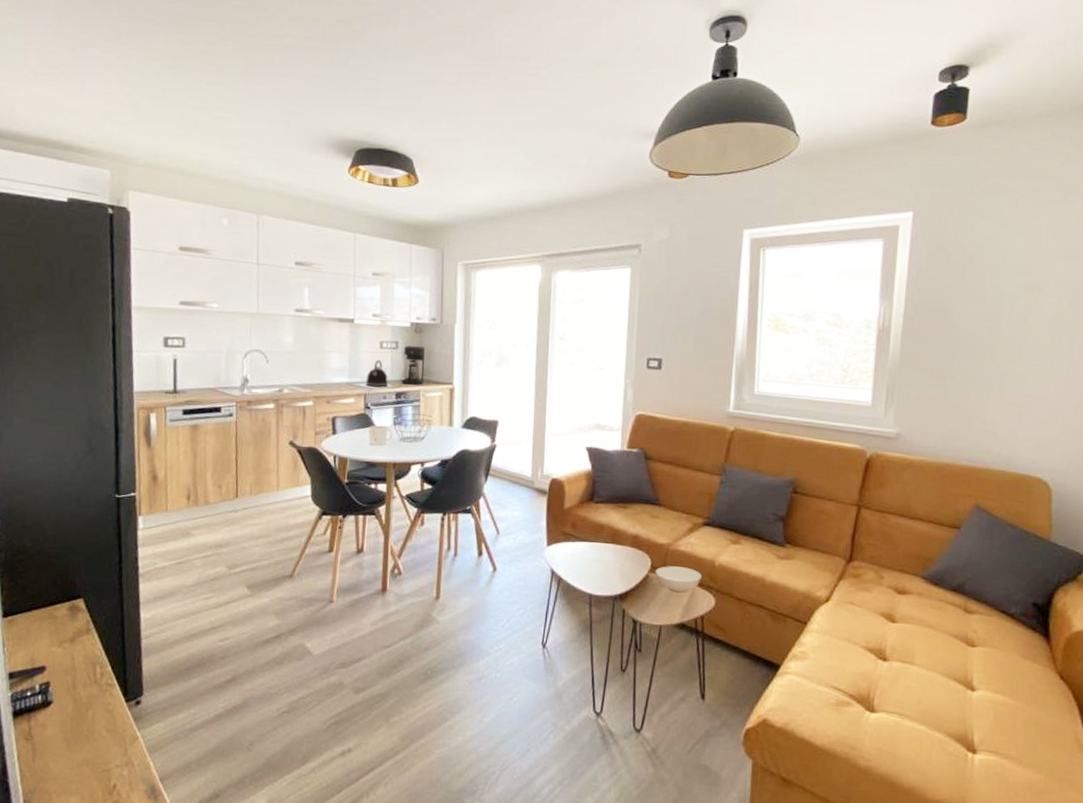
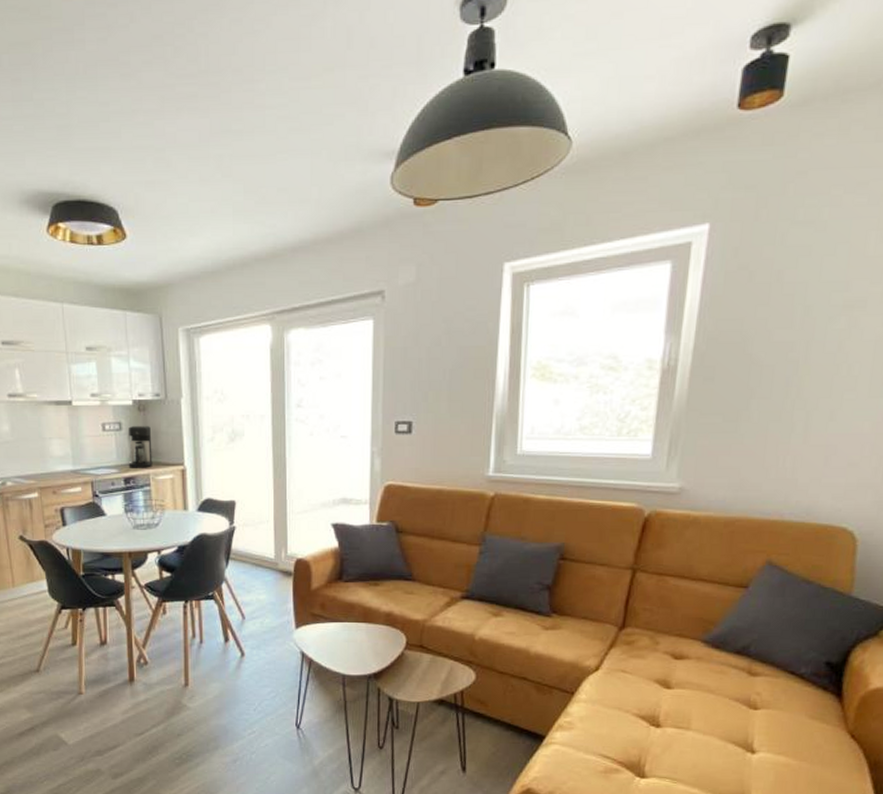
kettle: present [366,360,388,388] -> none [91,444,115,473]
mug: present [368,425,393,446] -> none [100,513,125,536]
bowl: present [655,566,702,593] -> none [411,642,460,669]

